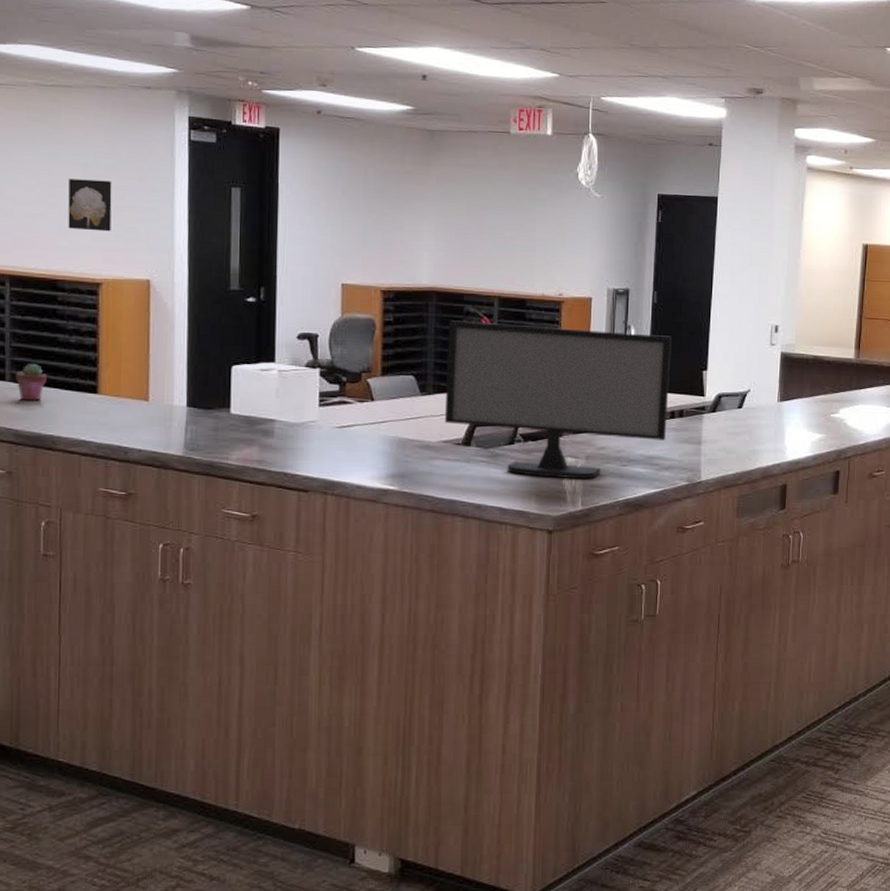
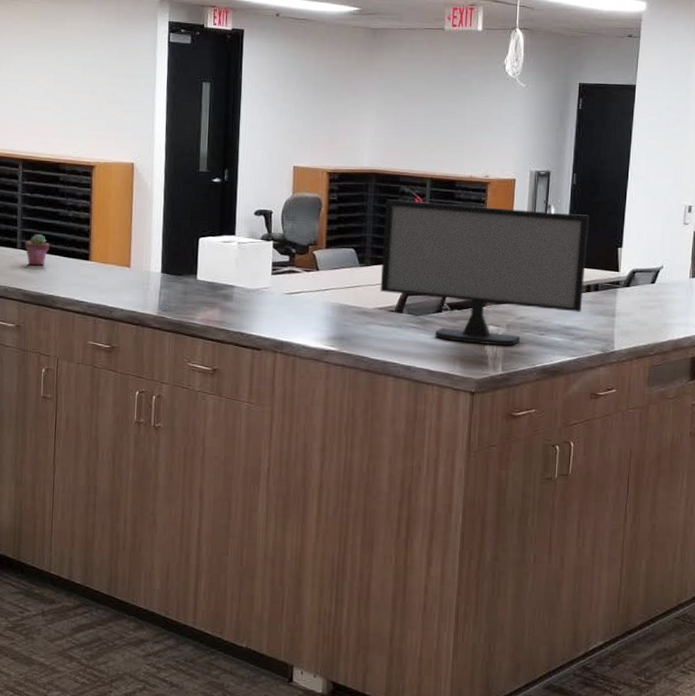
wall art: present [68,179,112,232] -> none [69,77,105,122]

